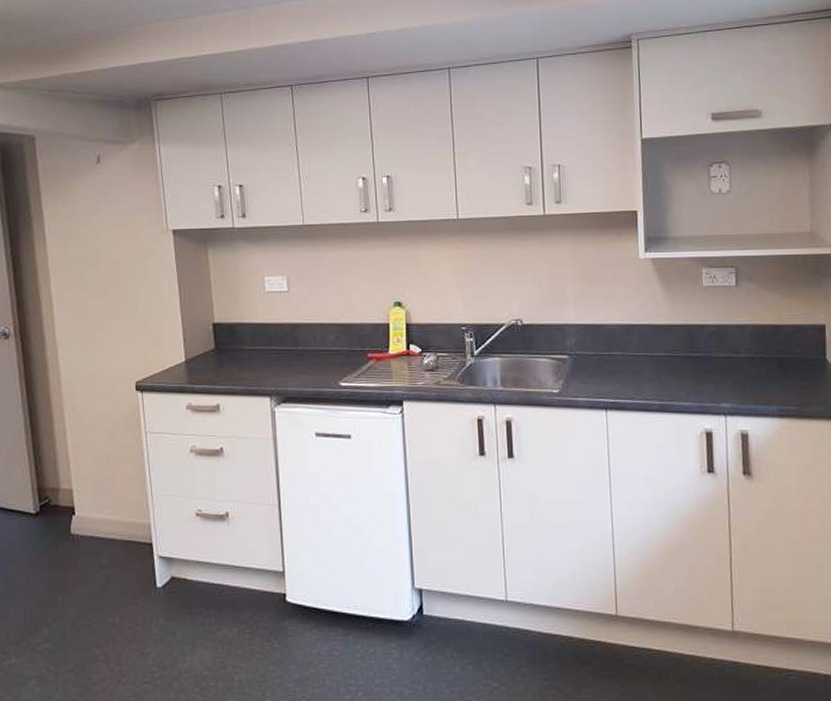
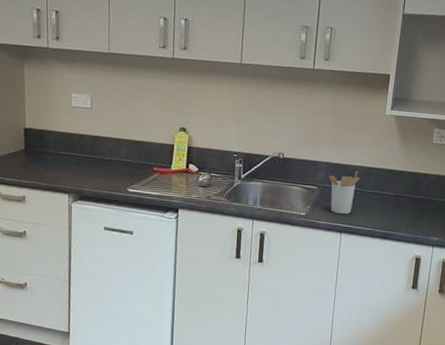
utensil holder: none [581,330,620,386] -> present [329,171,360,214]

